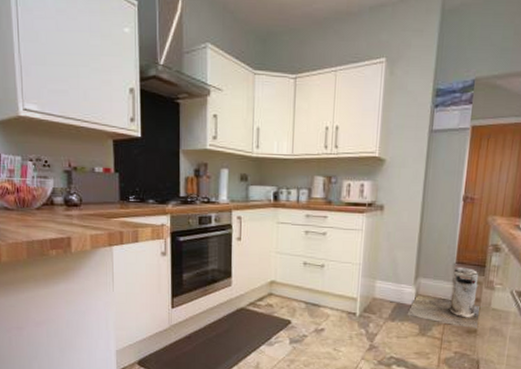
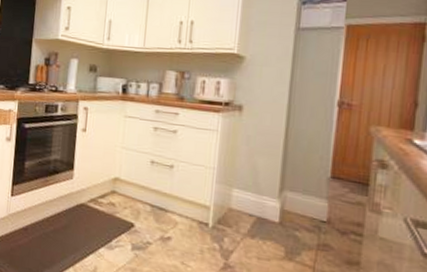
trash can: present [407,268,482,330] -> none [270,183,366,262]

